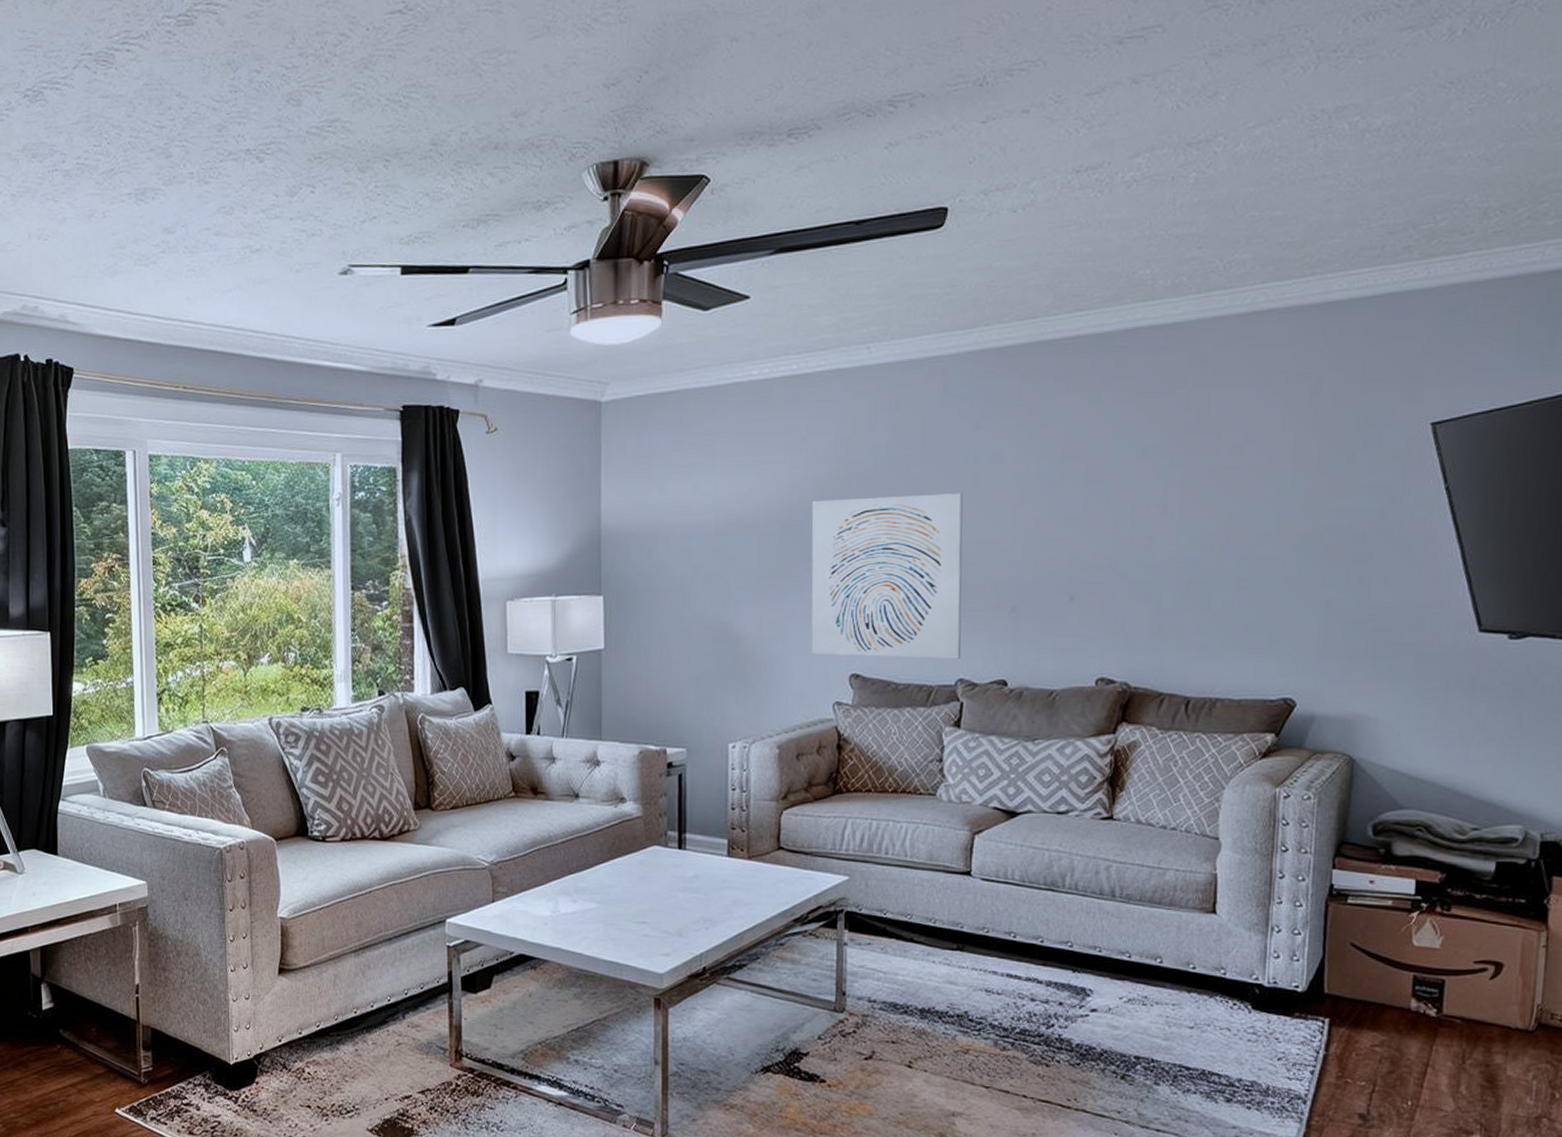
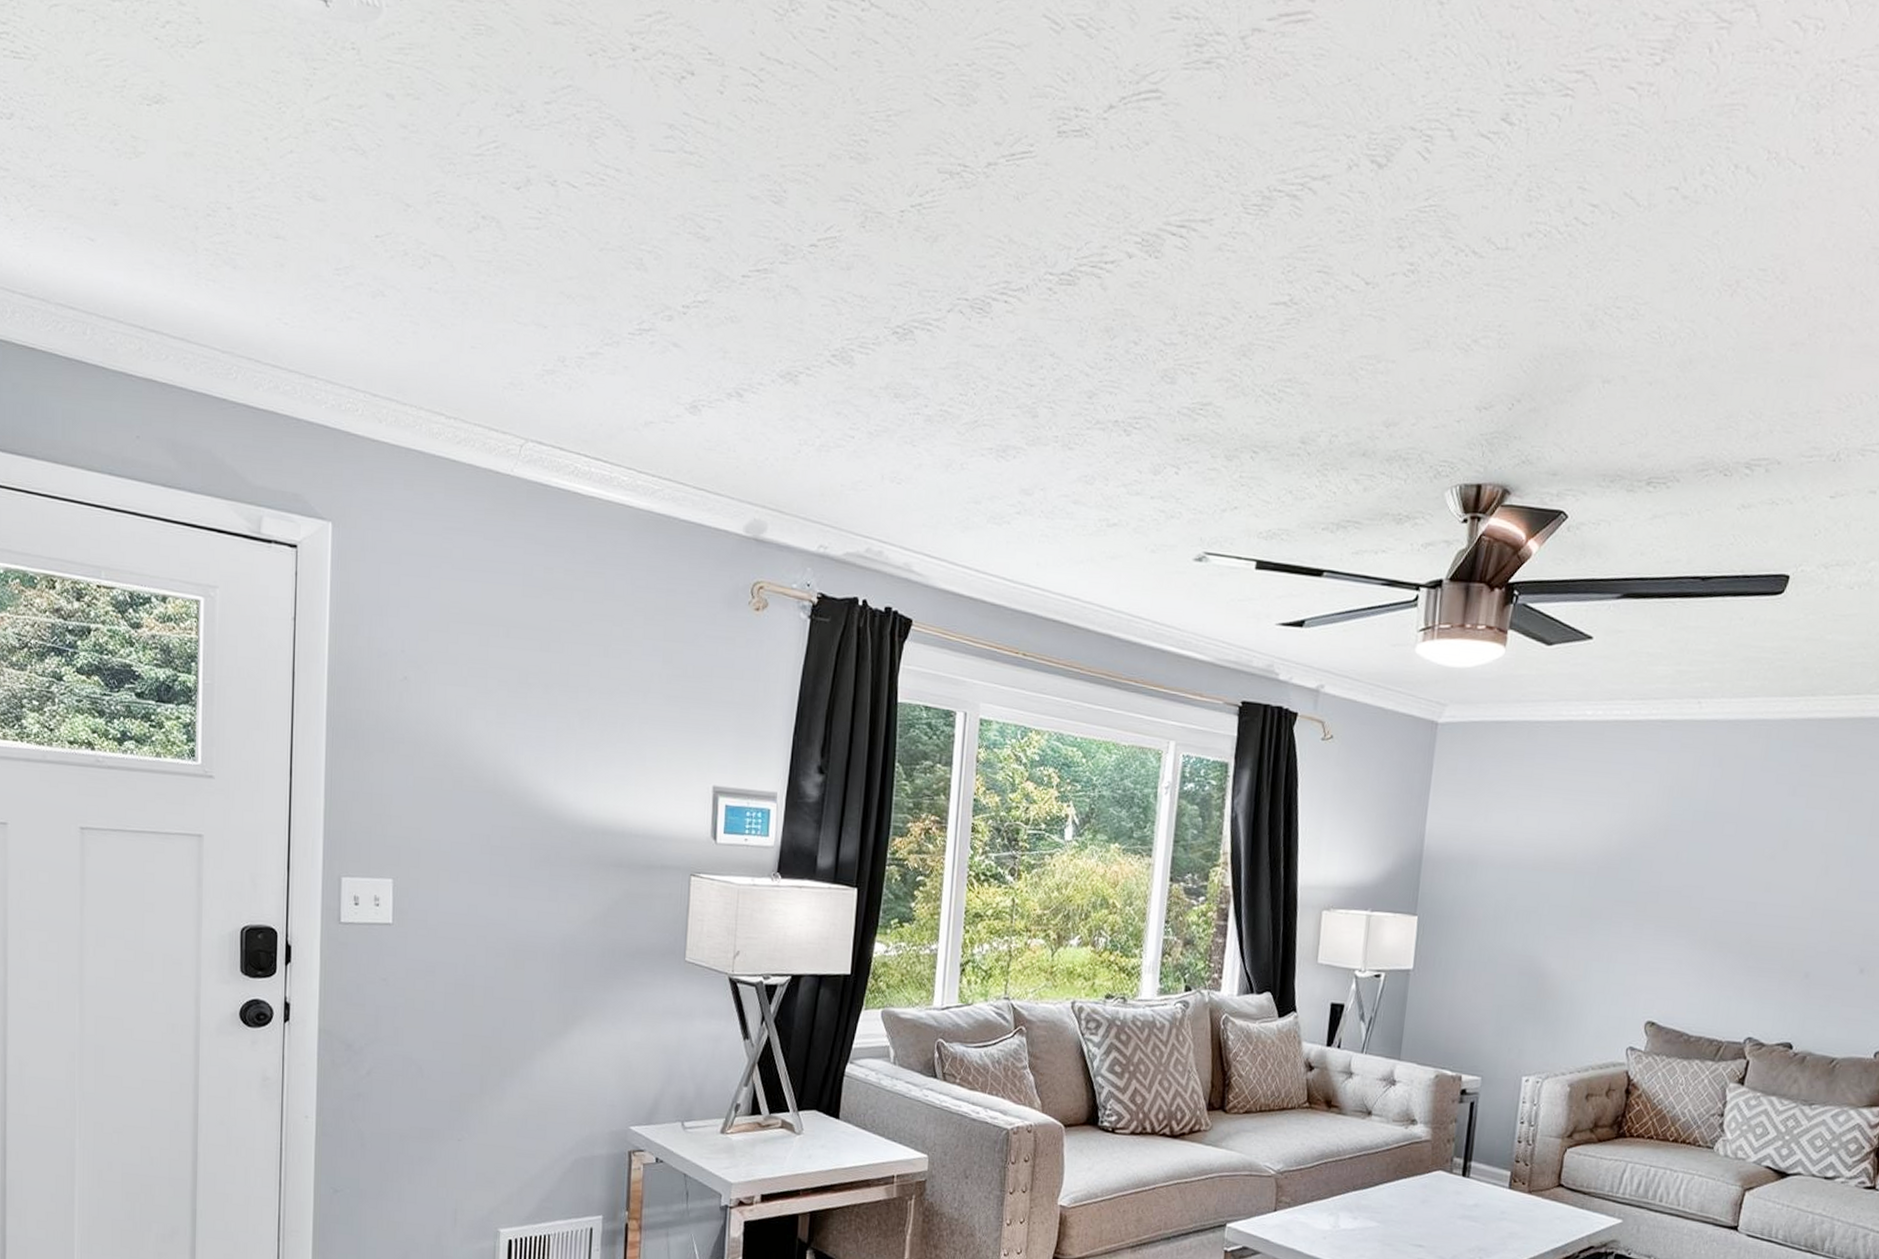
wall art: present [811,493,963,659] -> none [1612,846,1773,1018]

